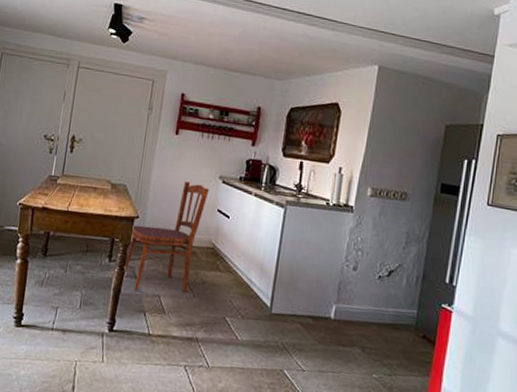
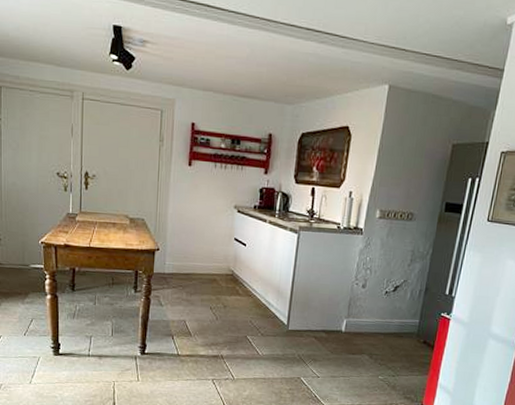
dining chair: present [123,181,210,293] -> none [149,212,226,317]

